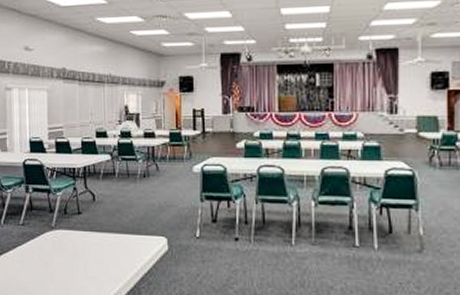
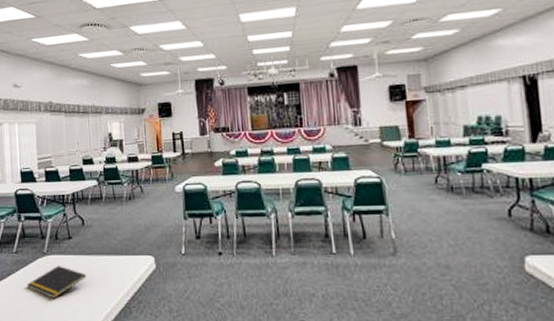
notepad: none [33,240,96,275] -> present [26,265,87,299]

